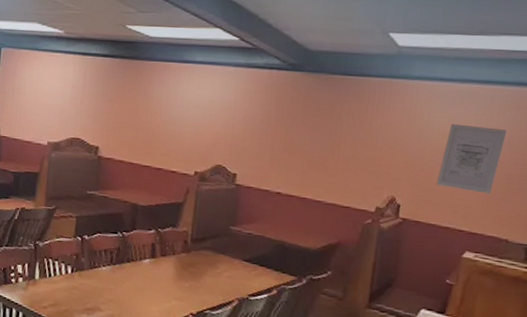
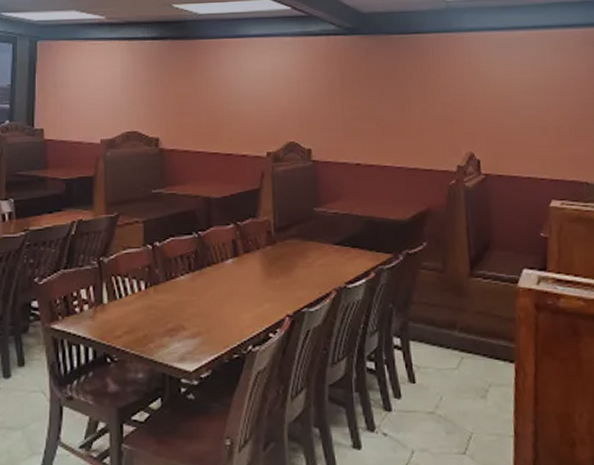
wall art: present [436,123,507,194] -> none [509,71,563,138]

